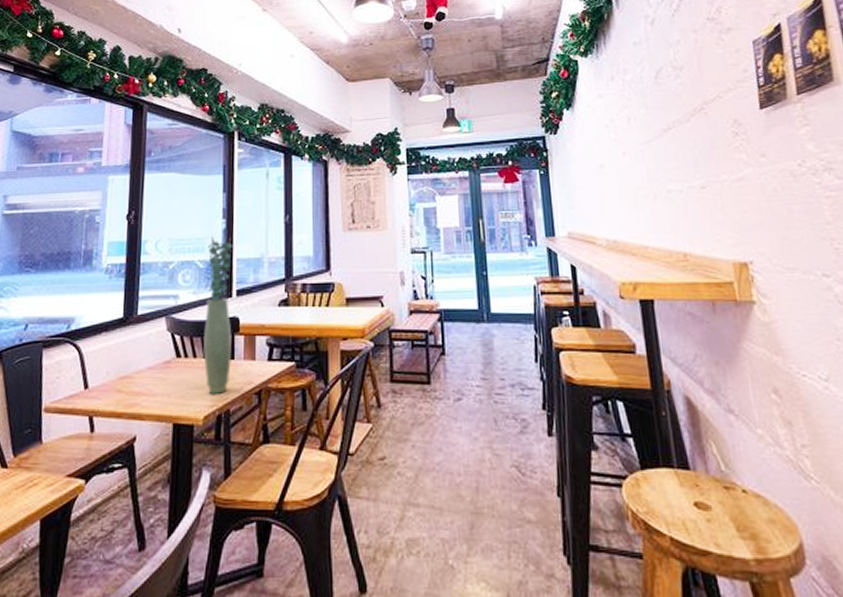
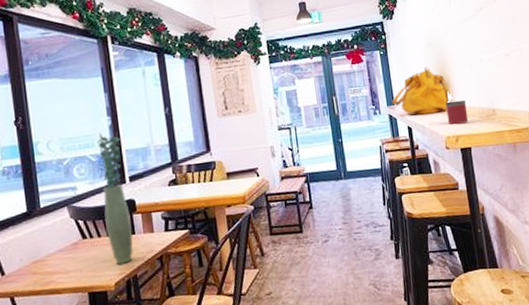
handbag: none [552,192,629,251] -> present [392,66,452,115]
beverage cup: none [620,238,651,267] -> present [445,99,469,124]

